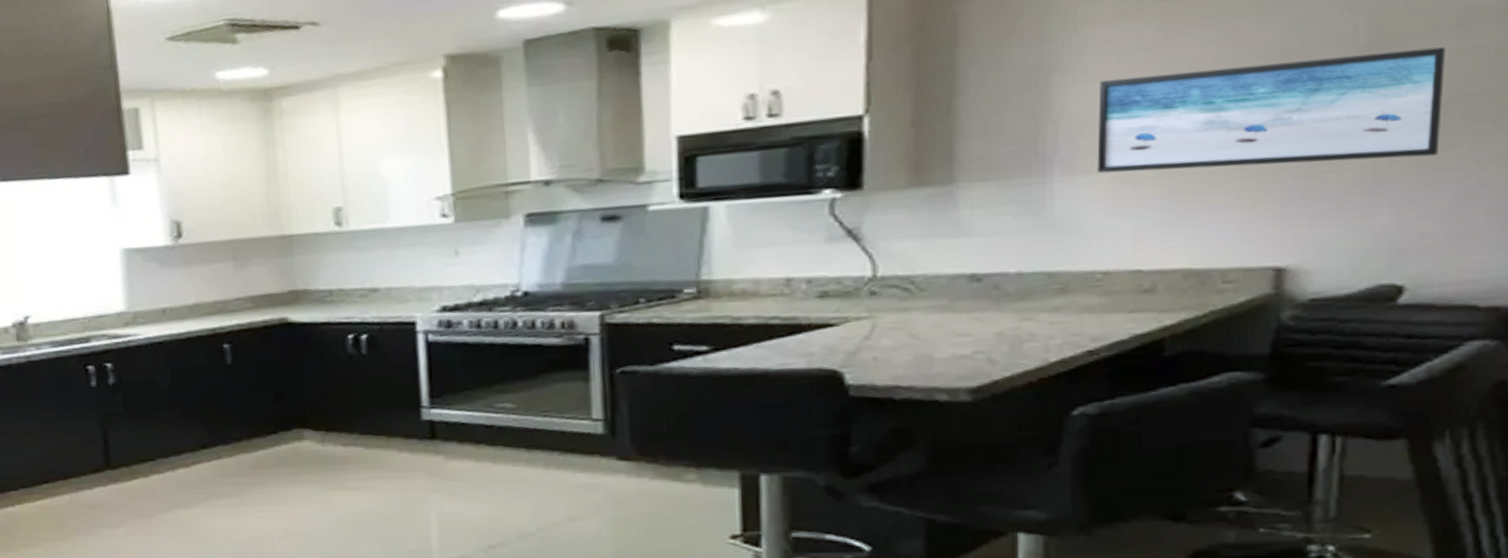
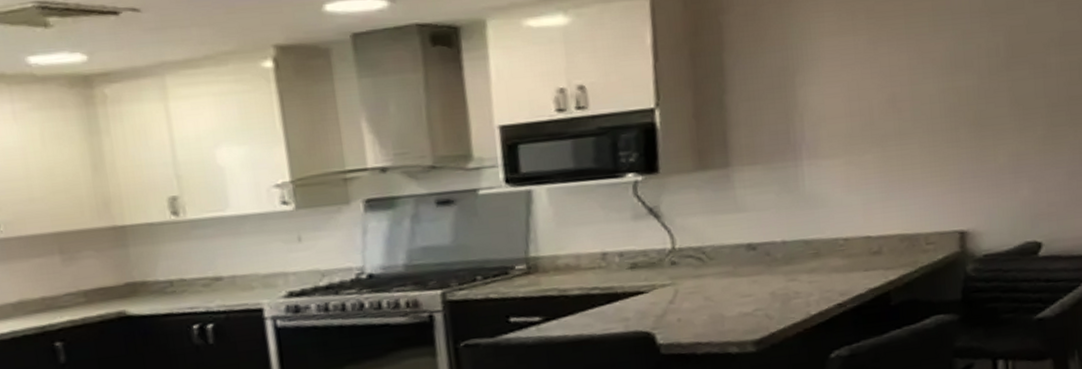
wall art: present [1097,47,1445,173] -> none [830,61,1055,158]

